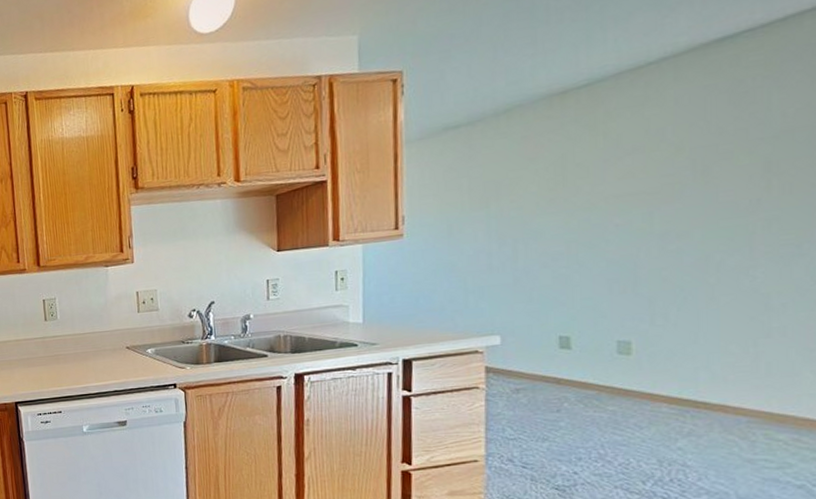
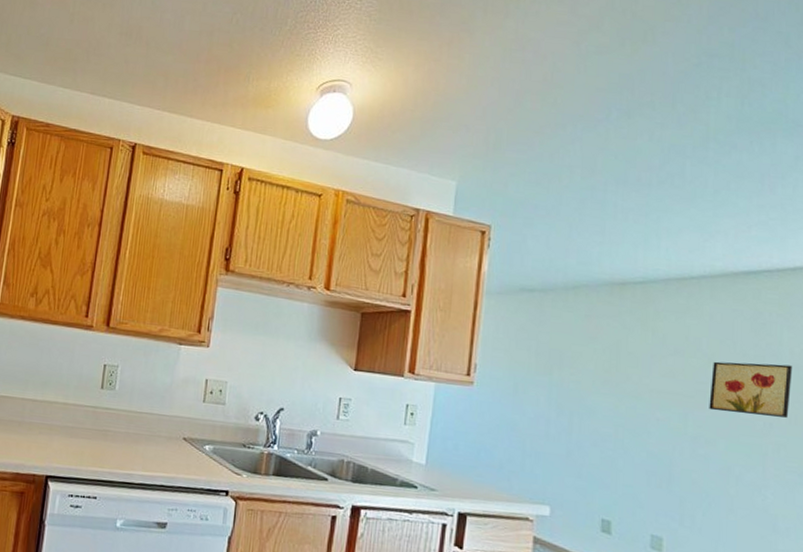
wall art: none [679,130,785,202] -> present [709,361,793,418]

